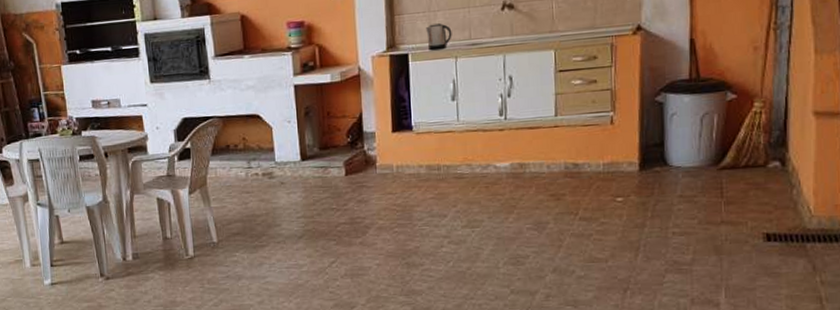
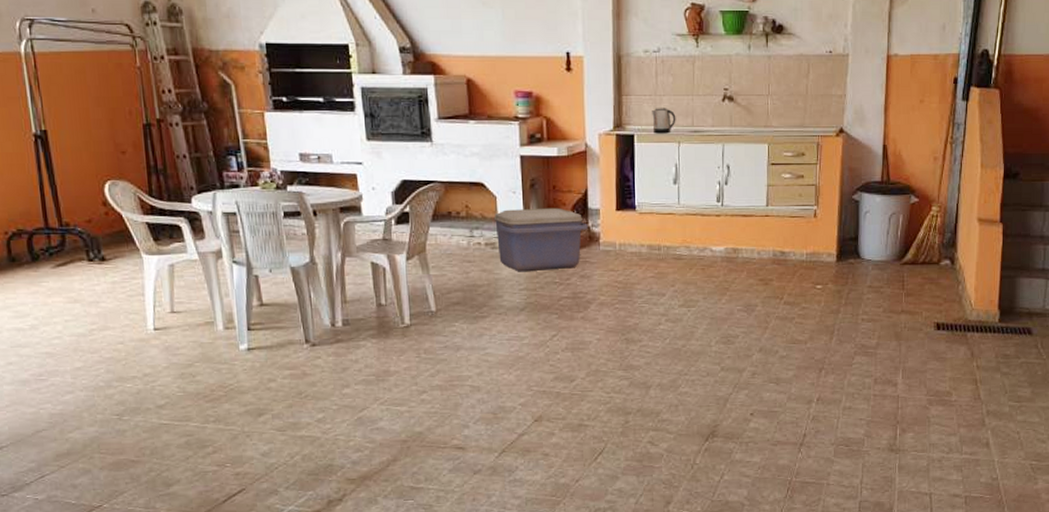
cooler: none [270,133,364,200] -> present [493,207,588,272]

